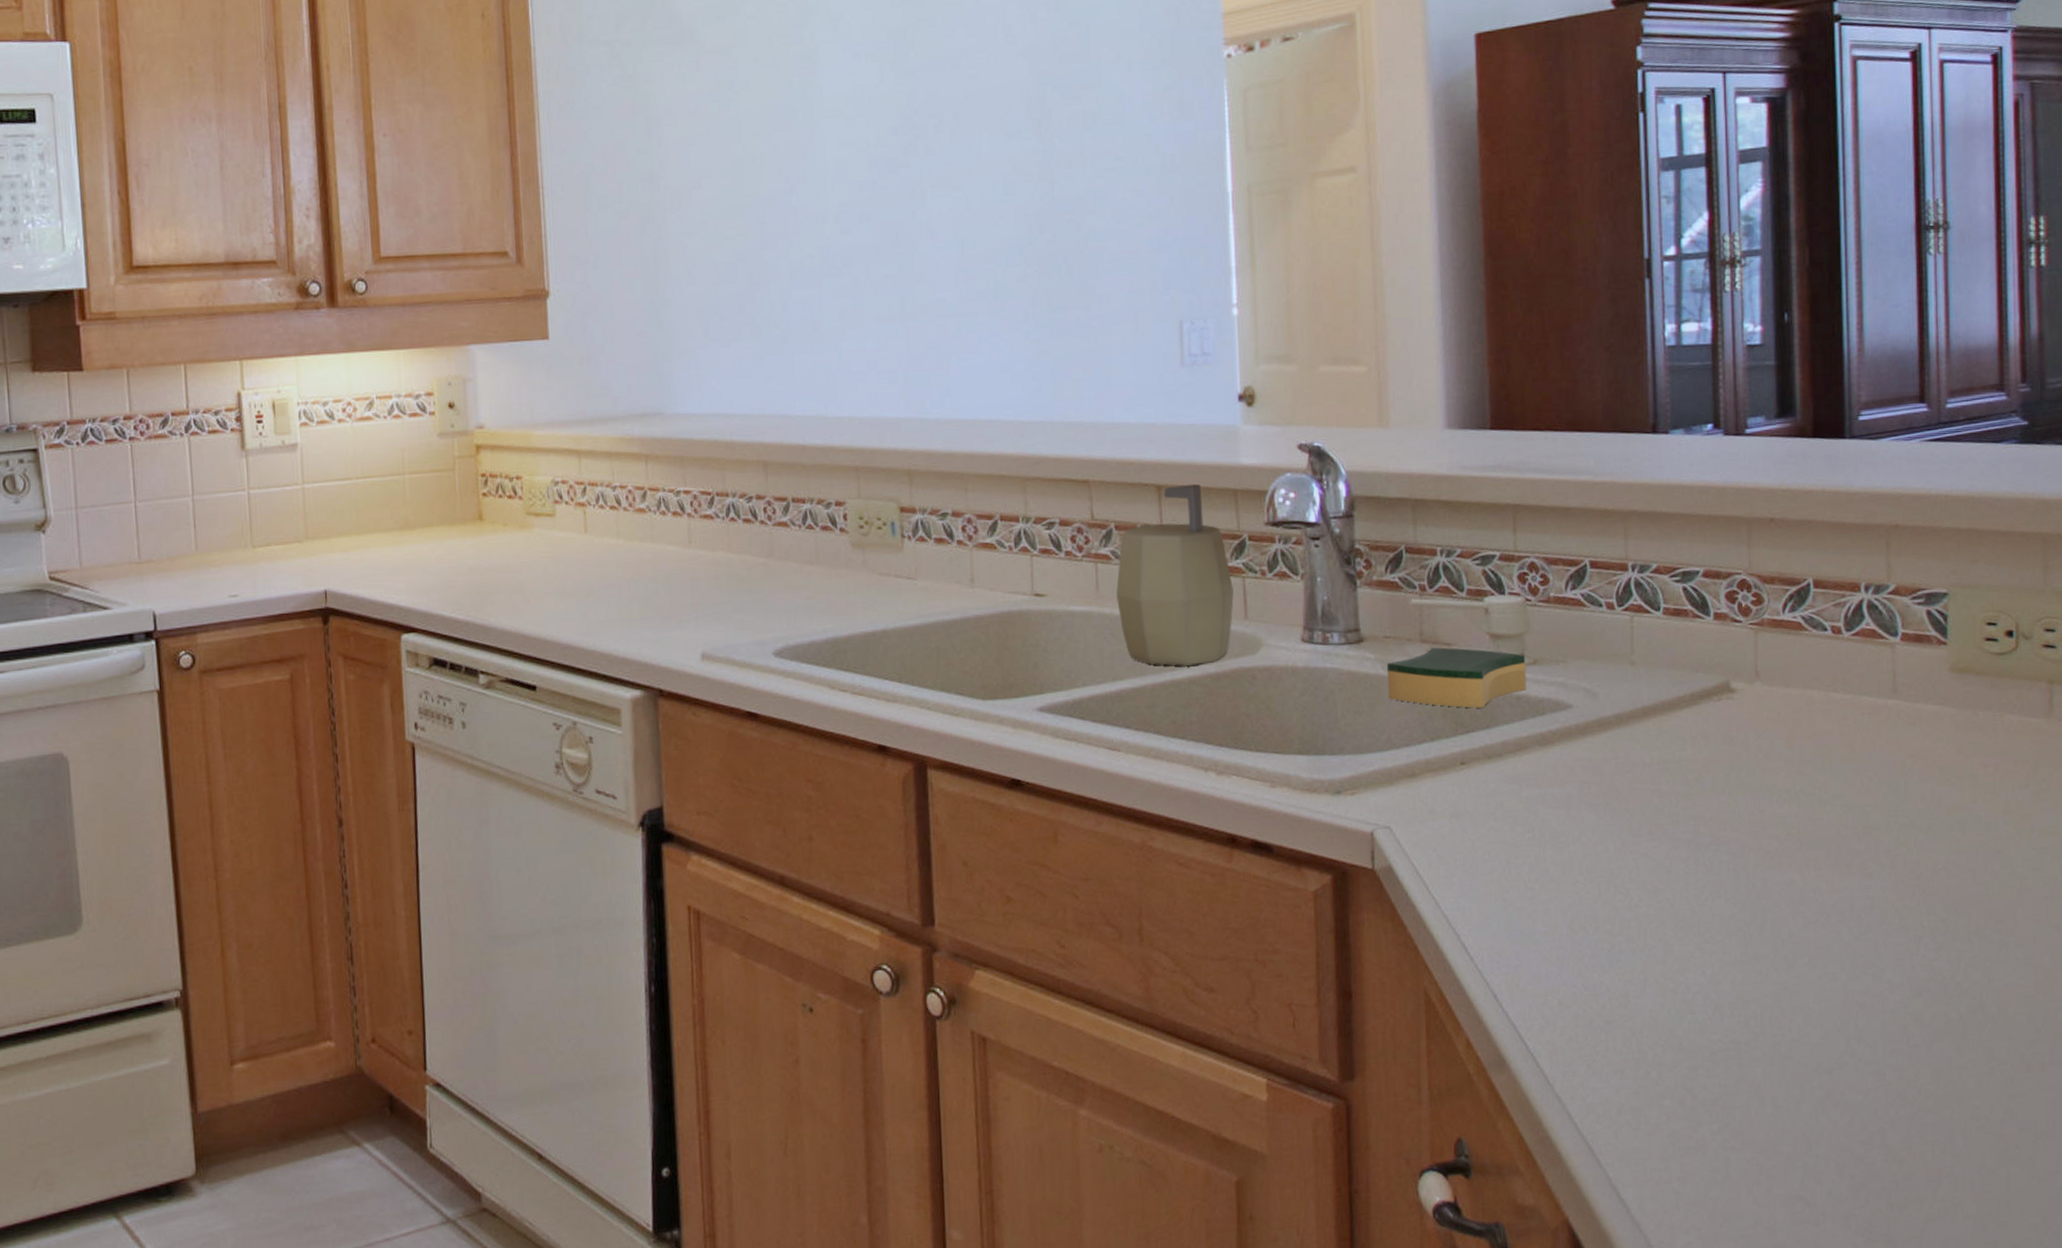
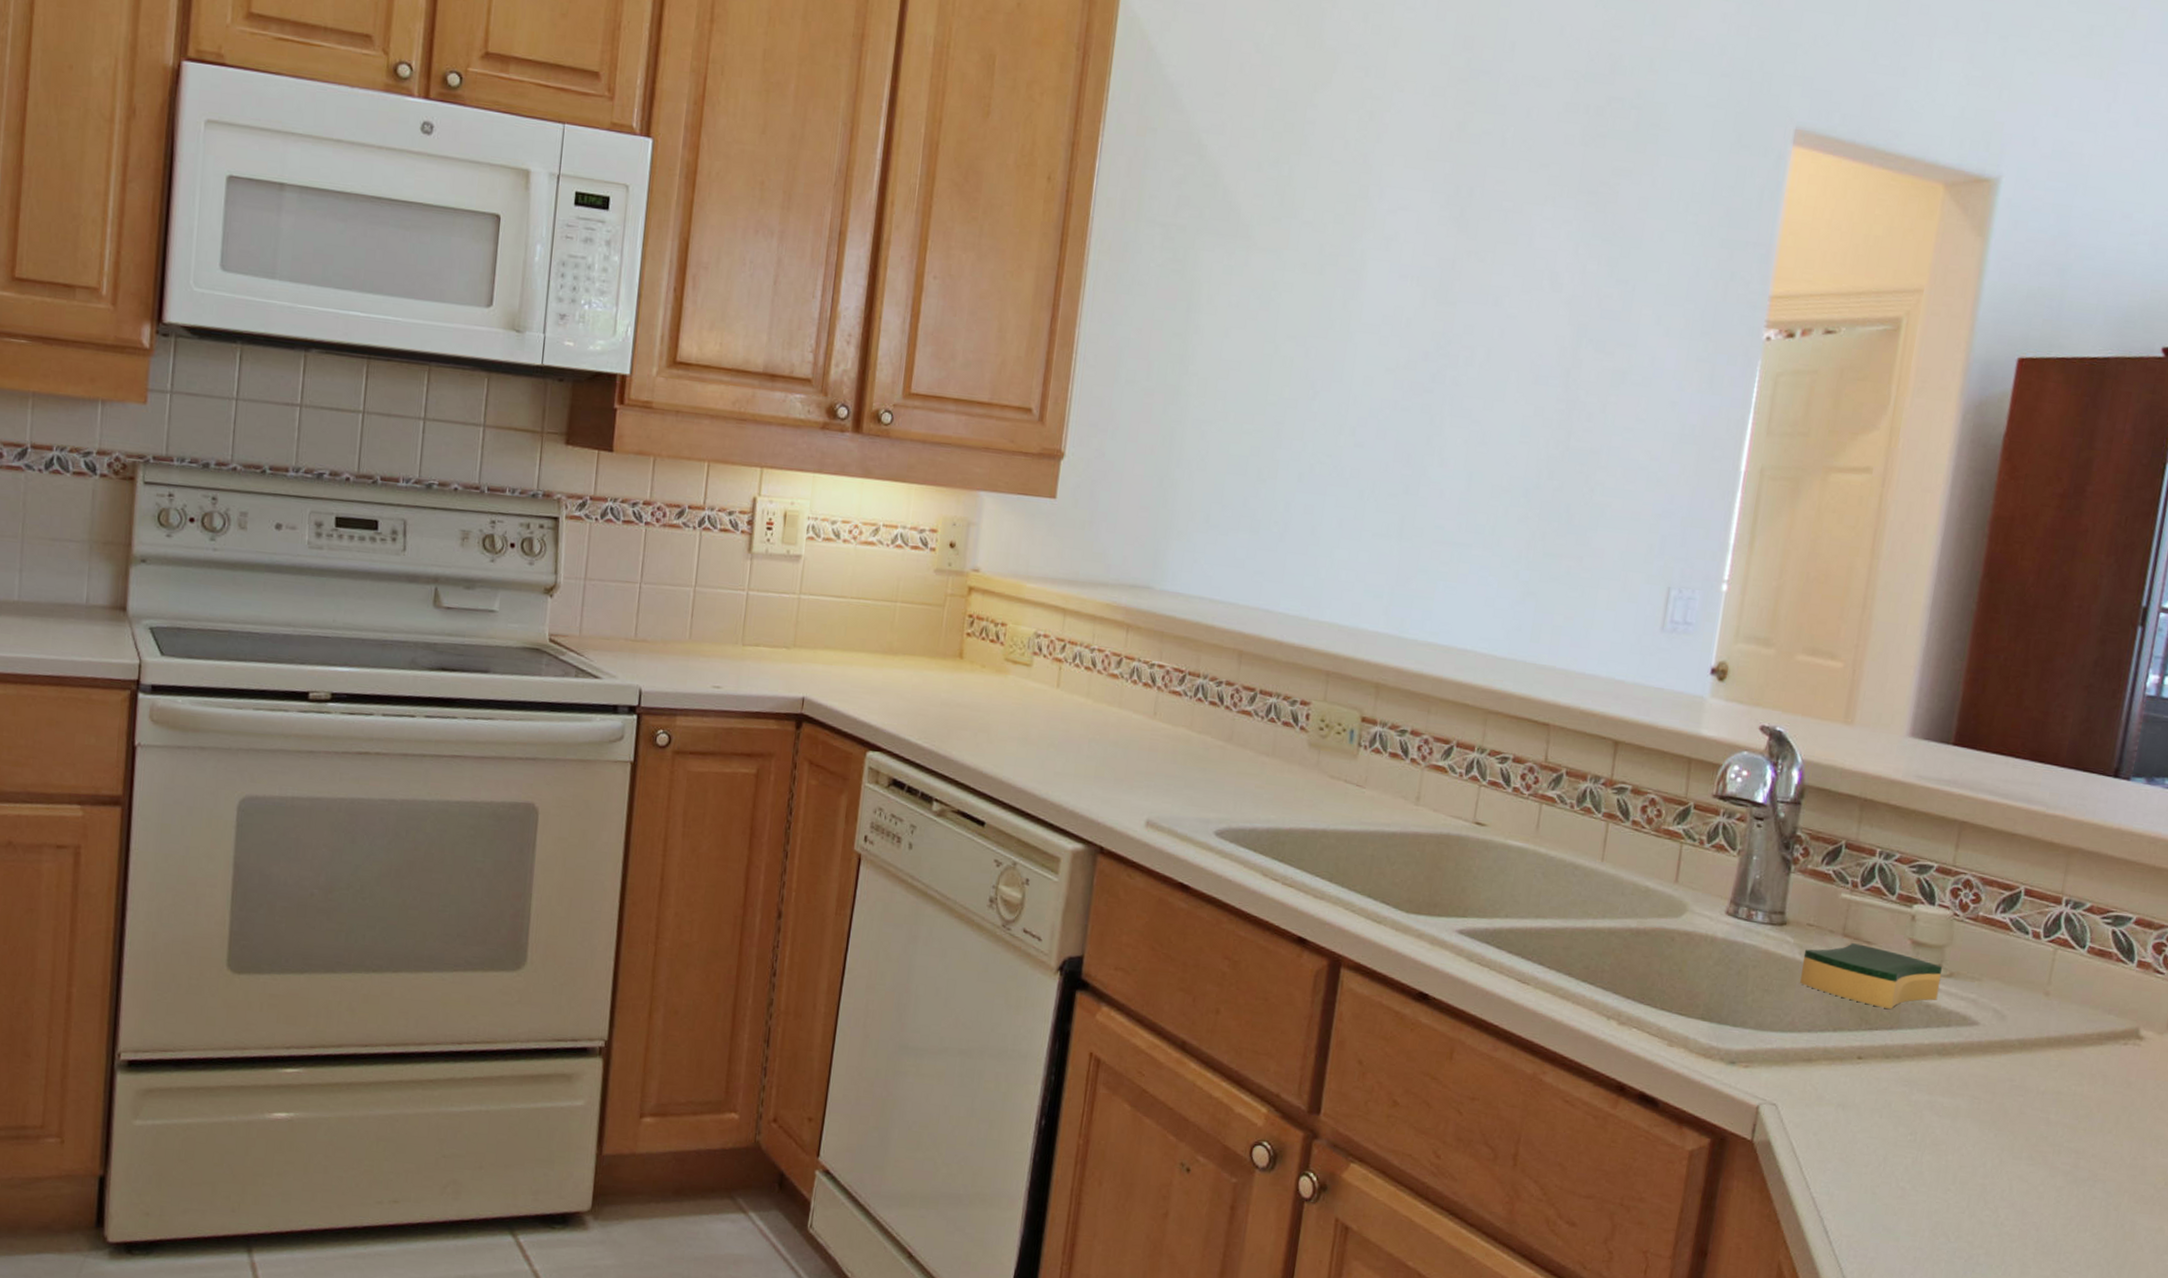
soap dispenser: present [1116,484,1234,666] -> none [1553,744,1670,919]

